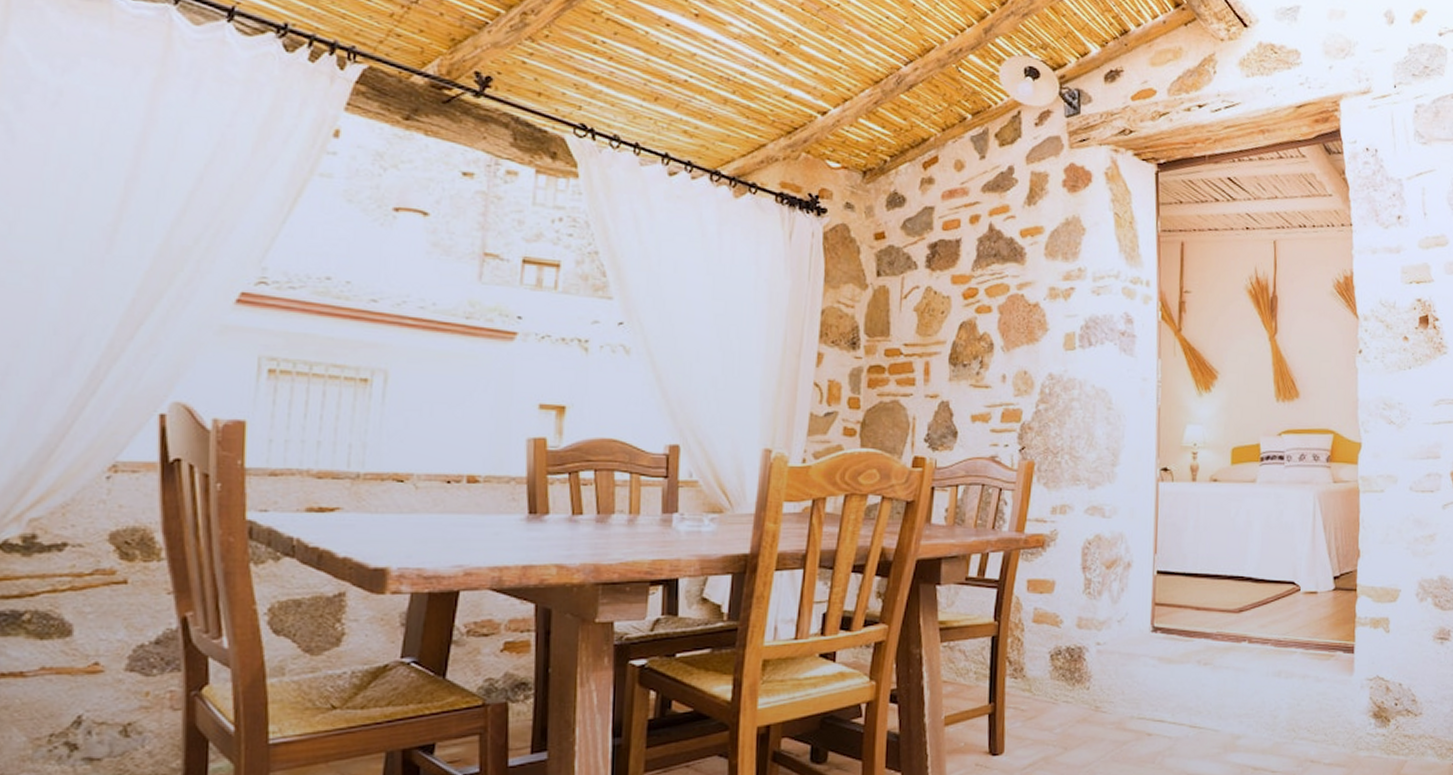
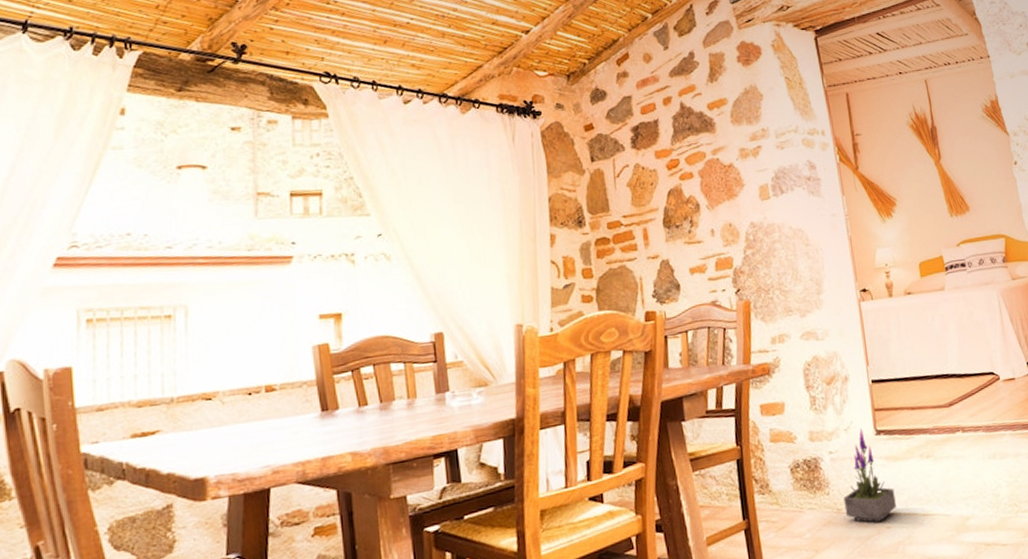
potted plant: none [1104,622,1162,728] -> present [843,428,896,523]

